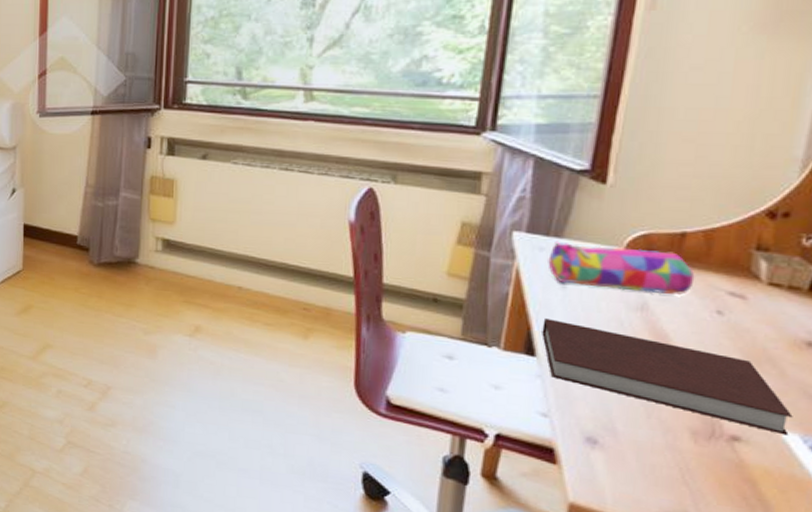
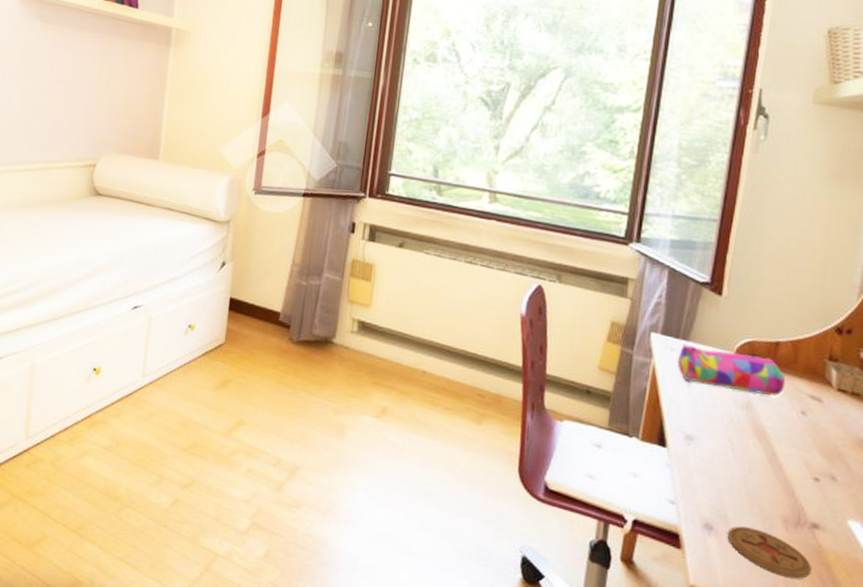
notebook: present [542,317,793,436] -> none [671,412,856,524]
coaster: none [617,439,730,496] -> present [728,526,811,579]

